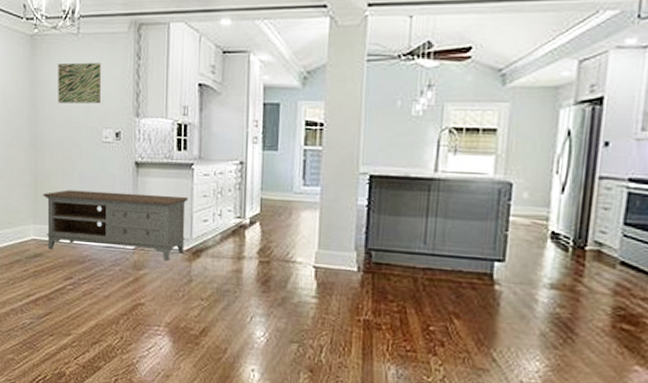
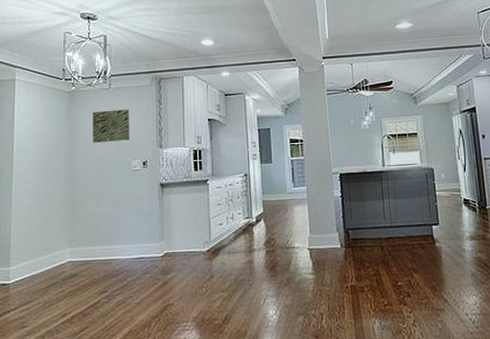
media console: present [42,190,189,261] -> none [78,207,206,268]

